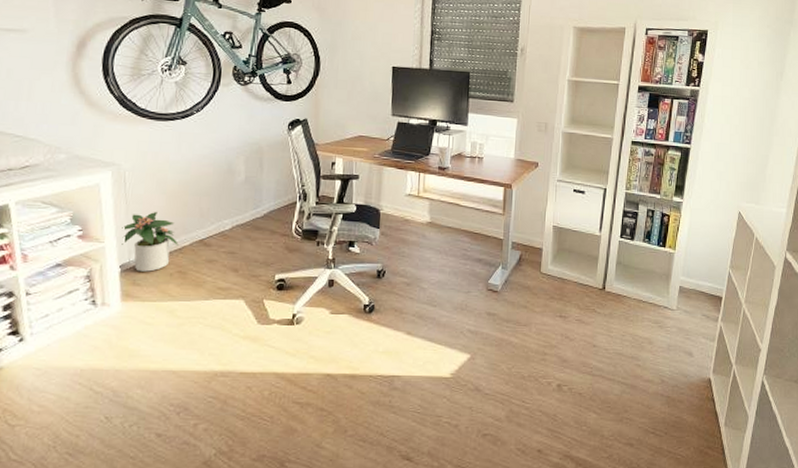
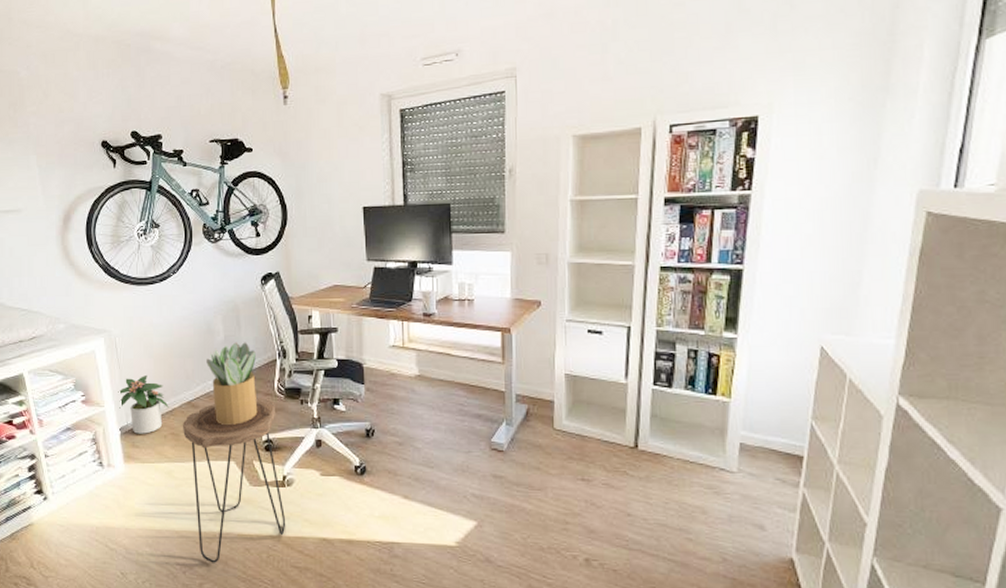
side table: none [191,238,292,403] -> present [183,398,286,563]
potted plant: none [224,183,276,264] -> present [206,342,258,425]

